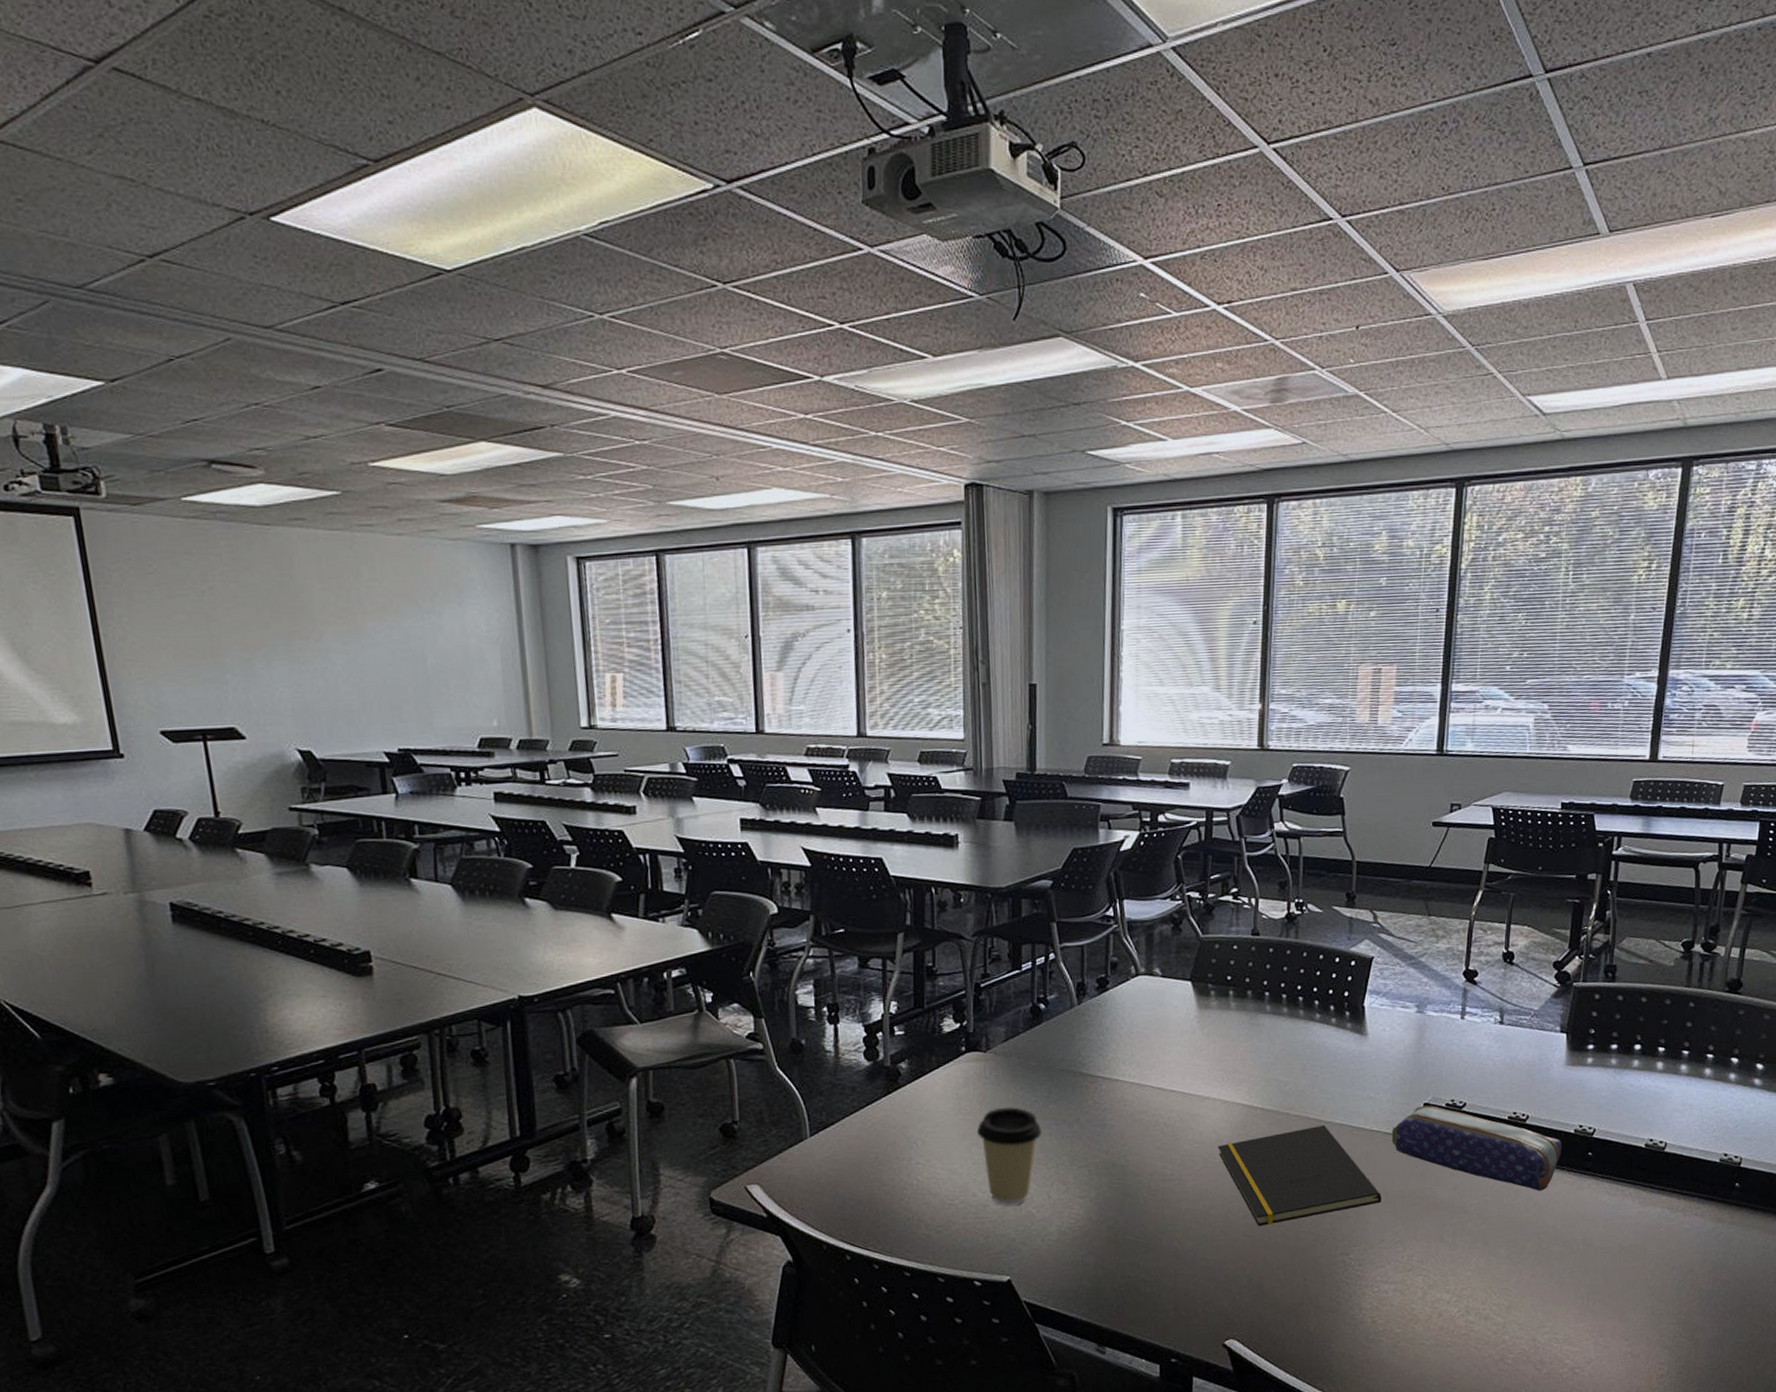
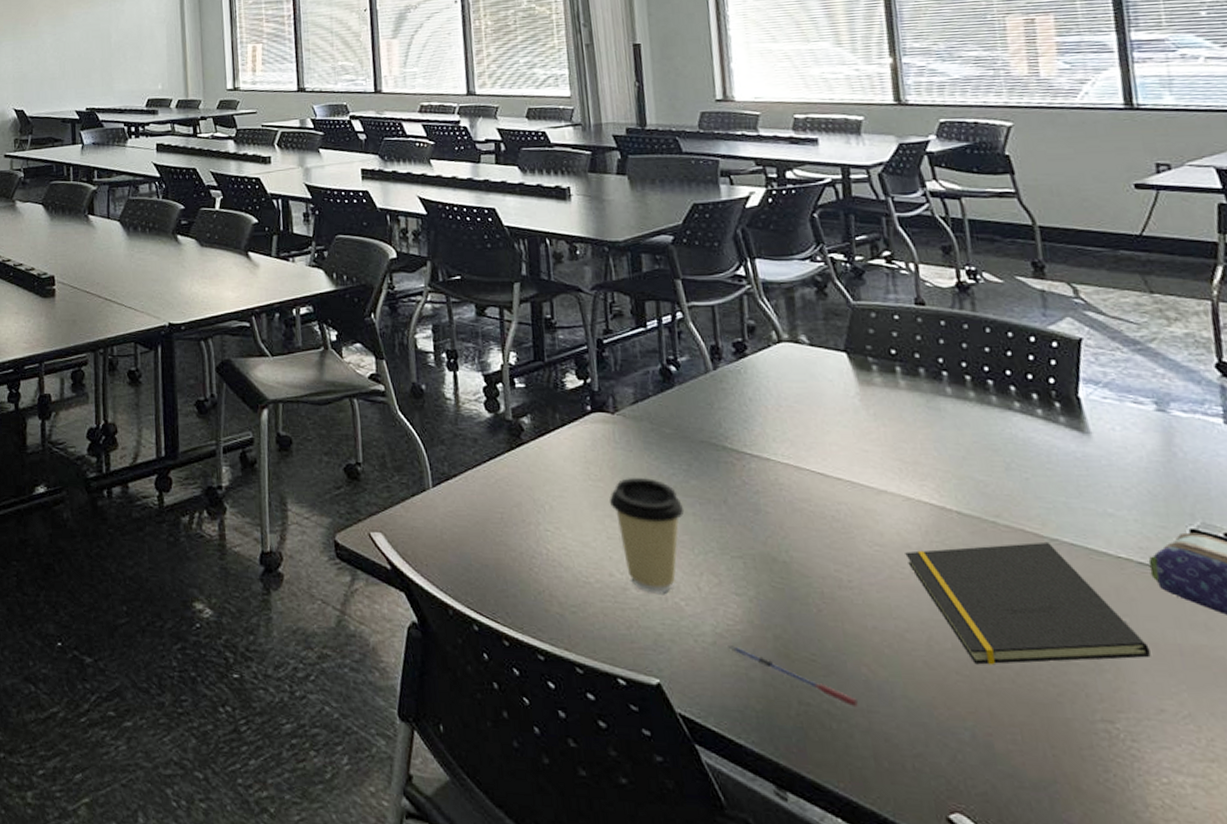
pen: none [1069,1239,1168,1274] -> present [728,644,859,708]

